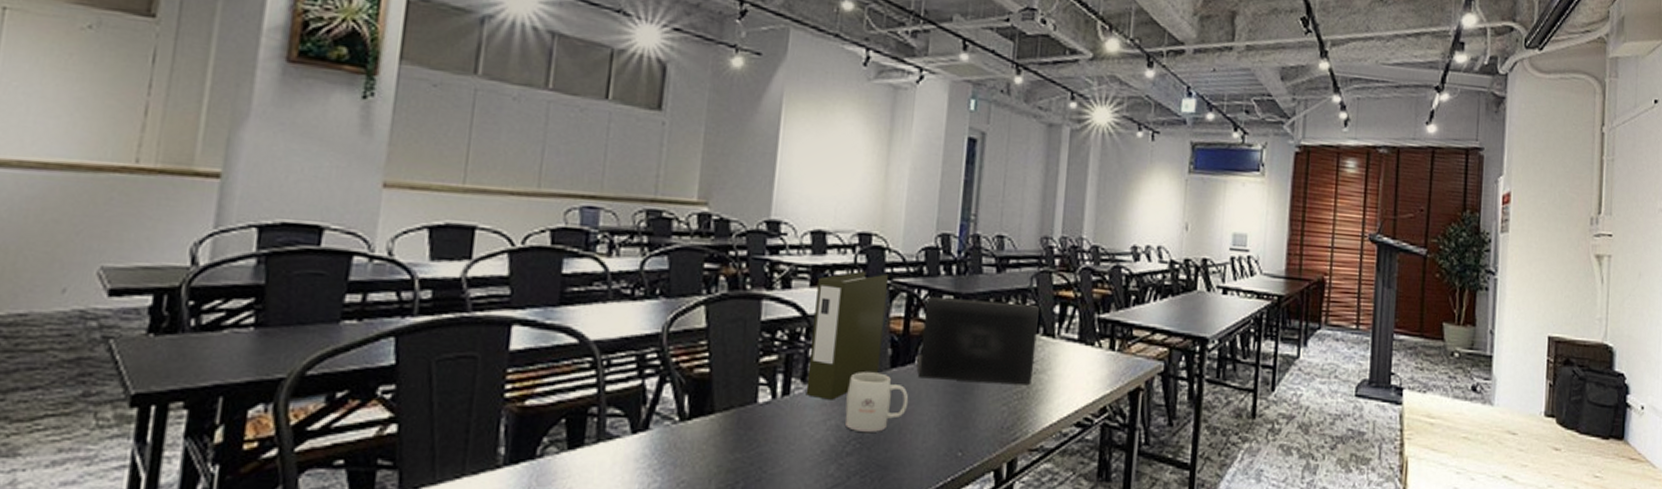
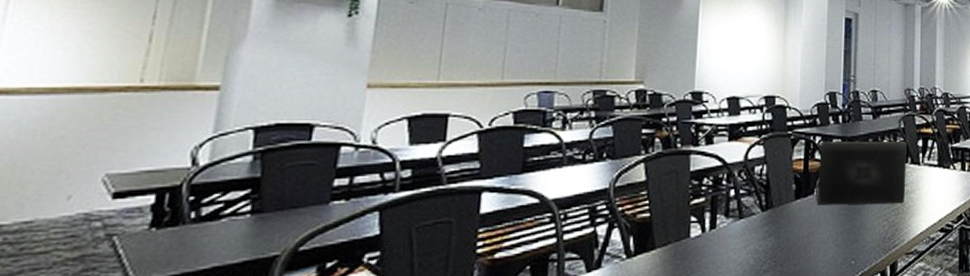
binder: present [805,270,888,400] -> none [729,125,789,230]
mug: present [844,372,909,432] -> none [761,204,811,252]

